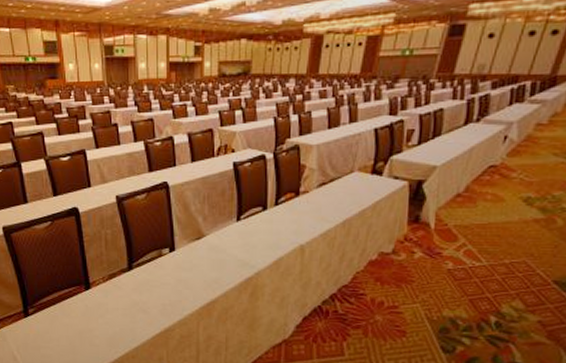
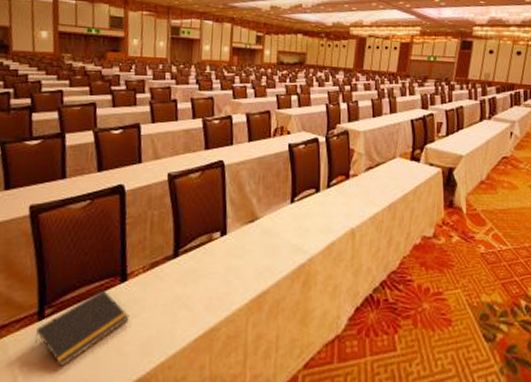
notepad: none [24,295,96,351] -> present [34,289,129,366]

